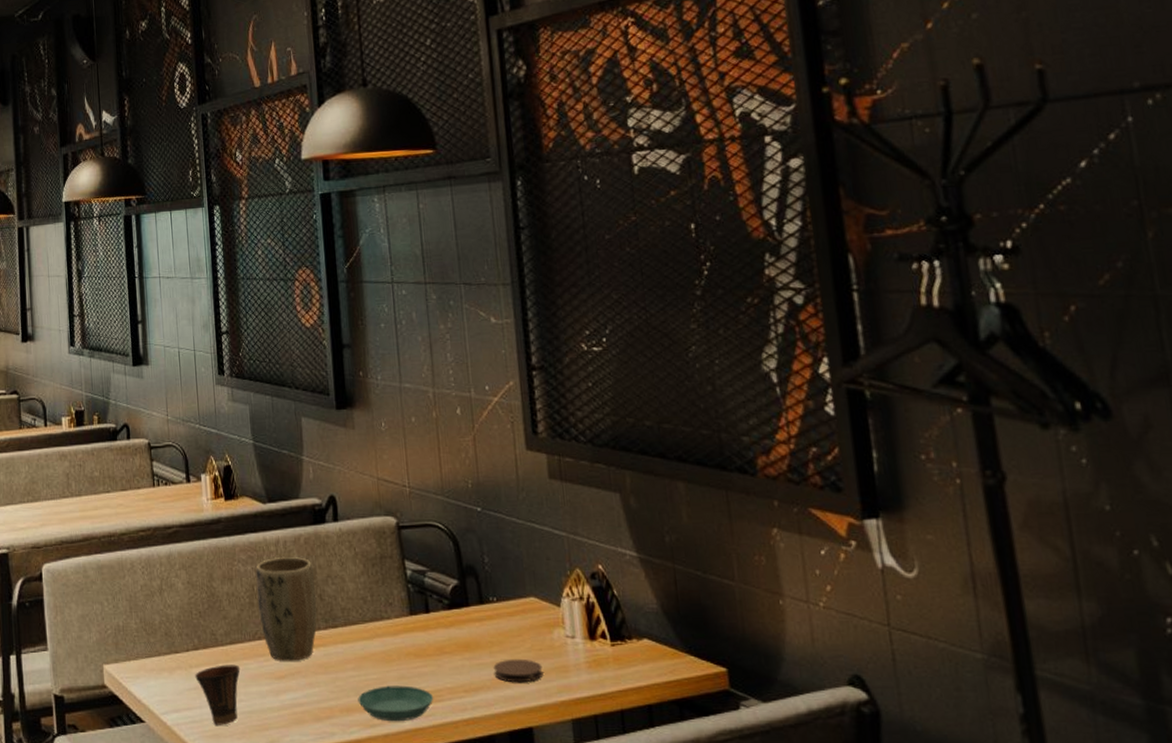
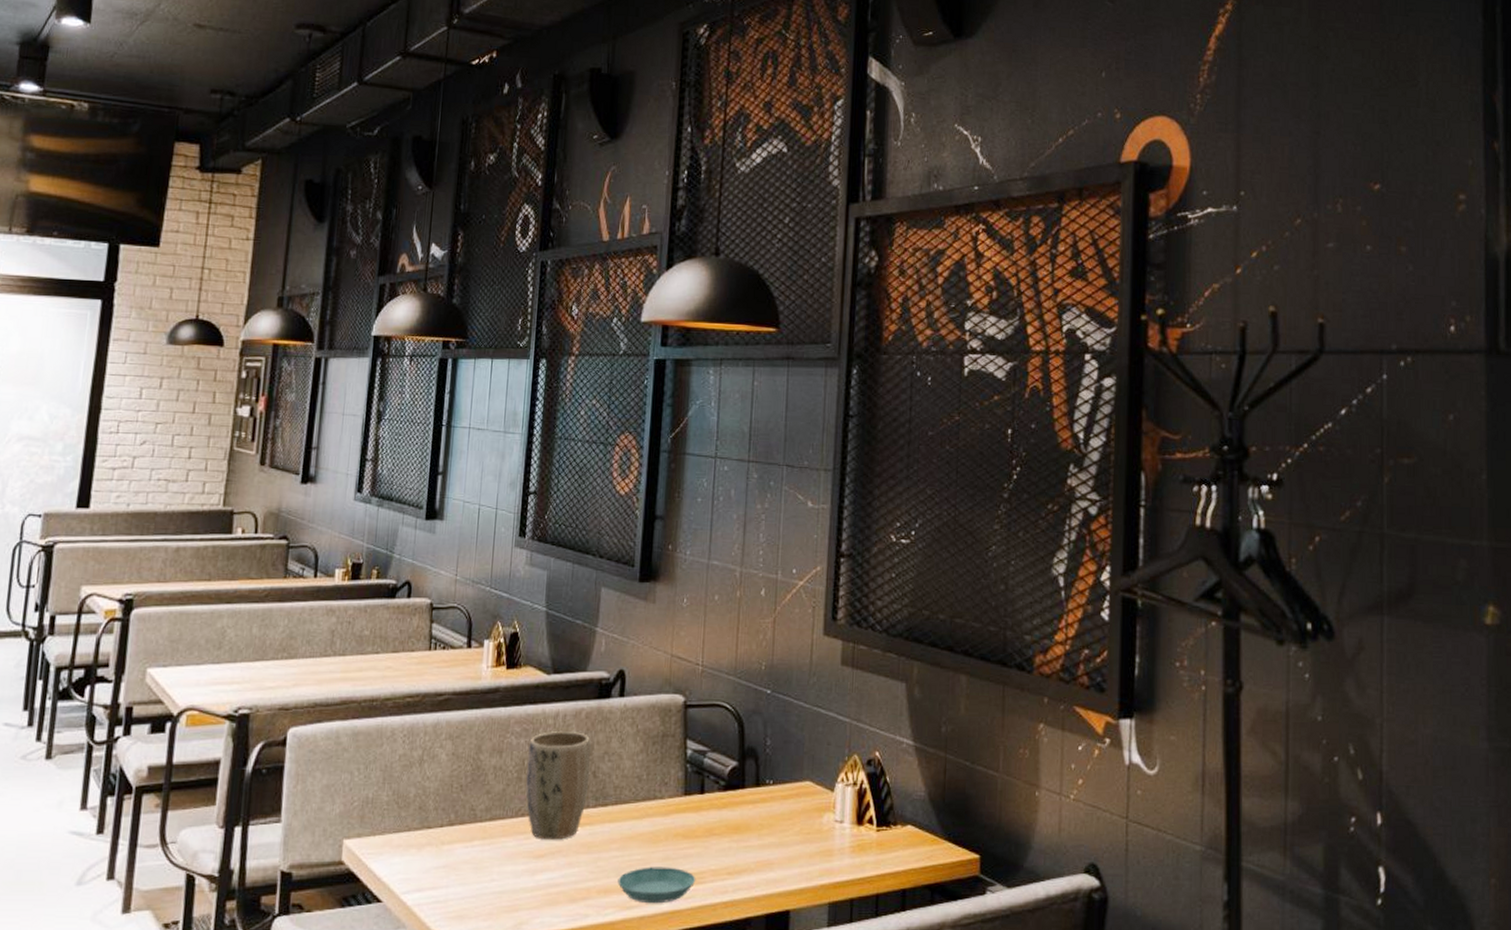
cup: present [195,664,241,725] -> none [446,842,497,906]
coaster: present [493,658,543,683] -> none [759,842,808,866]

